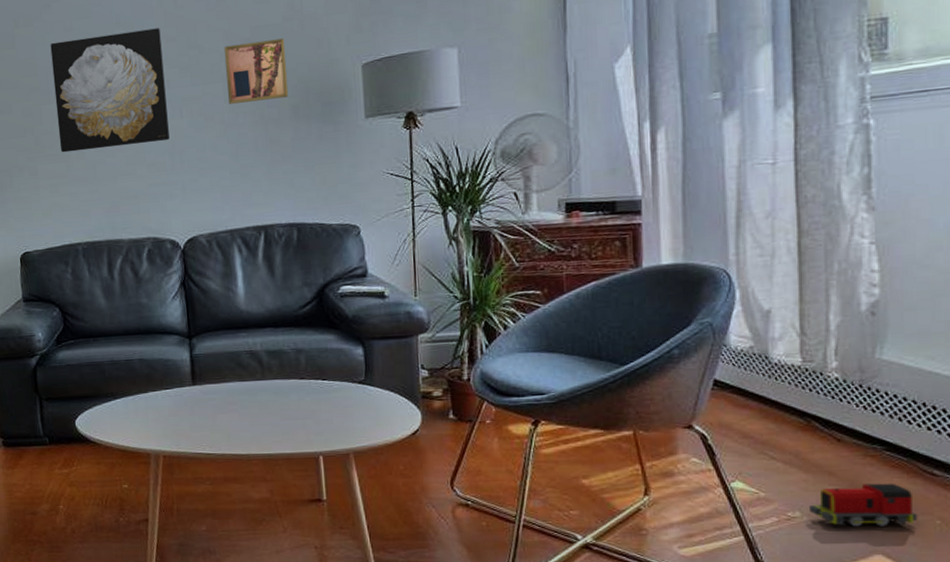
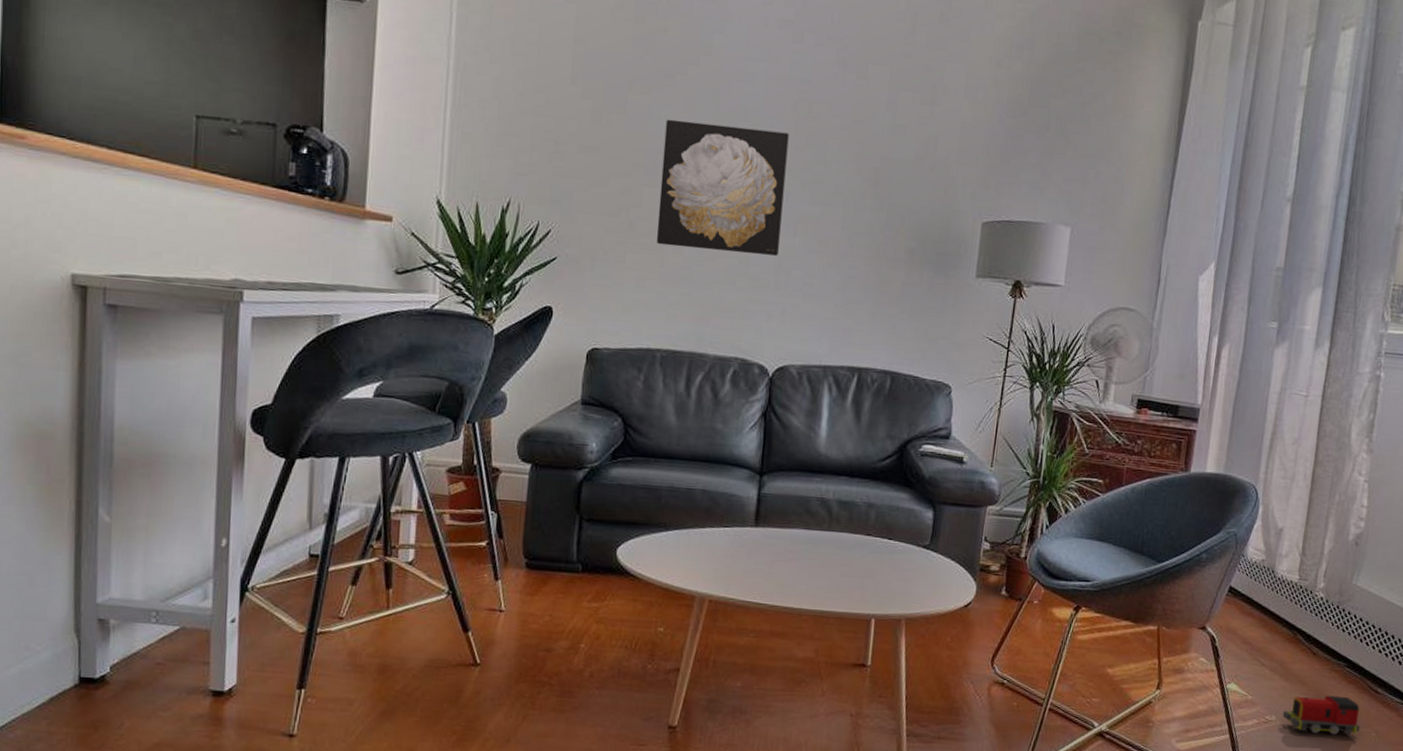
wall art: present [223,38,289,104] -> none [845,170,913,239]

